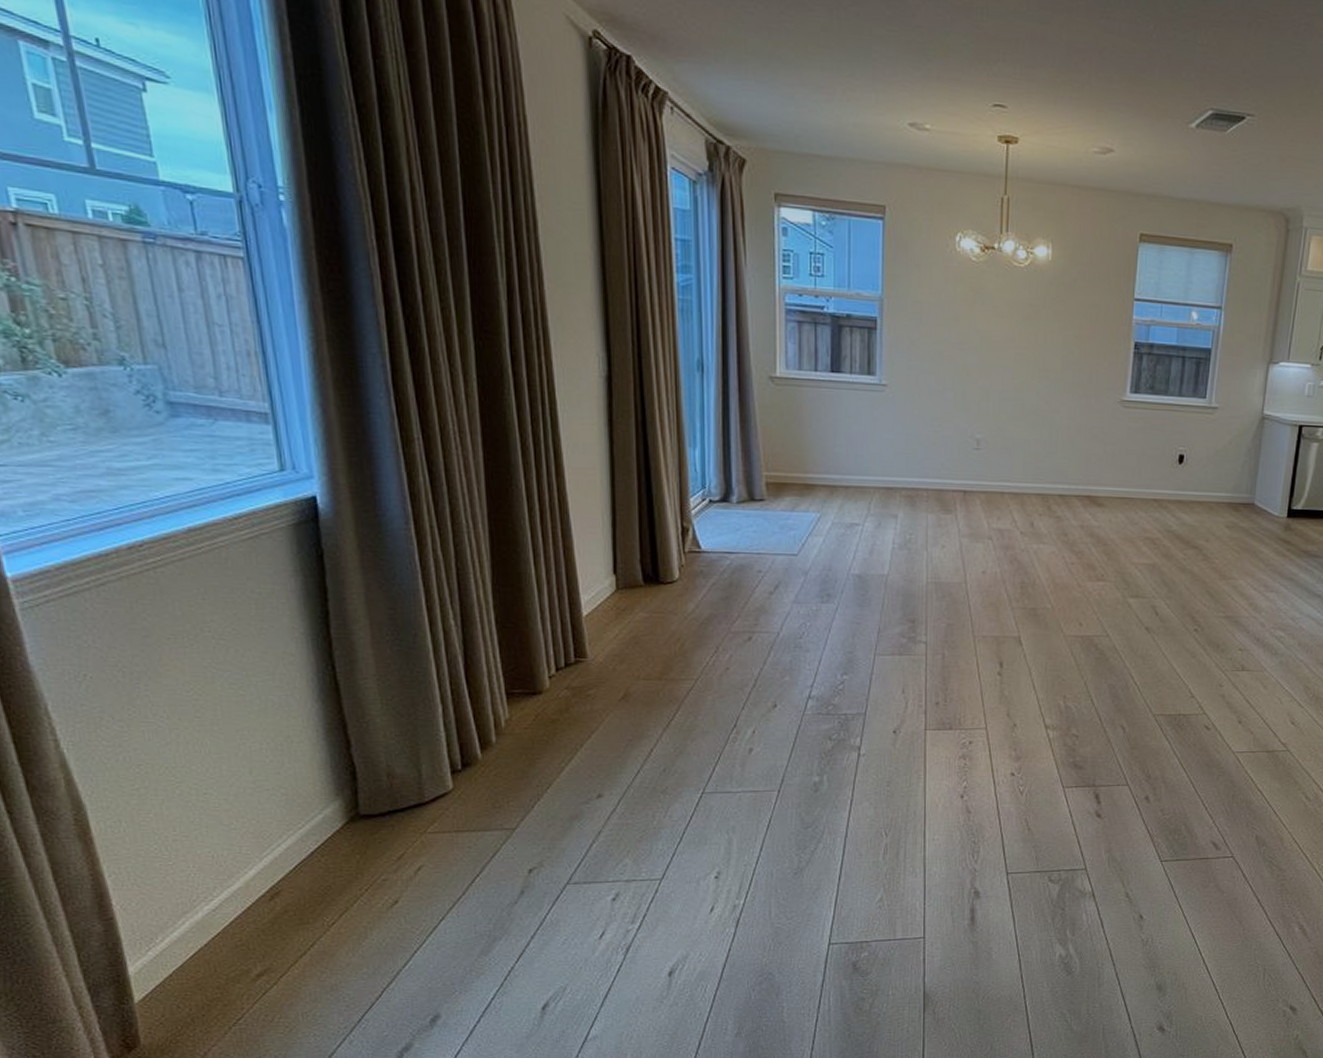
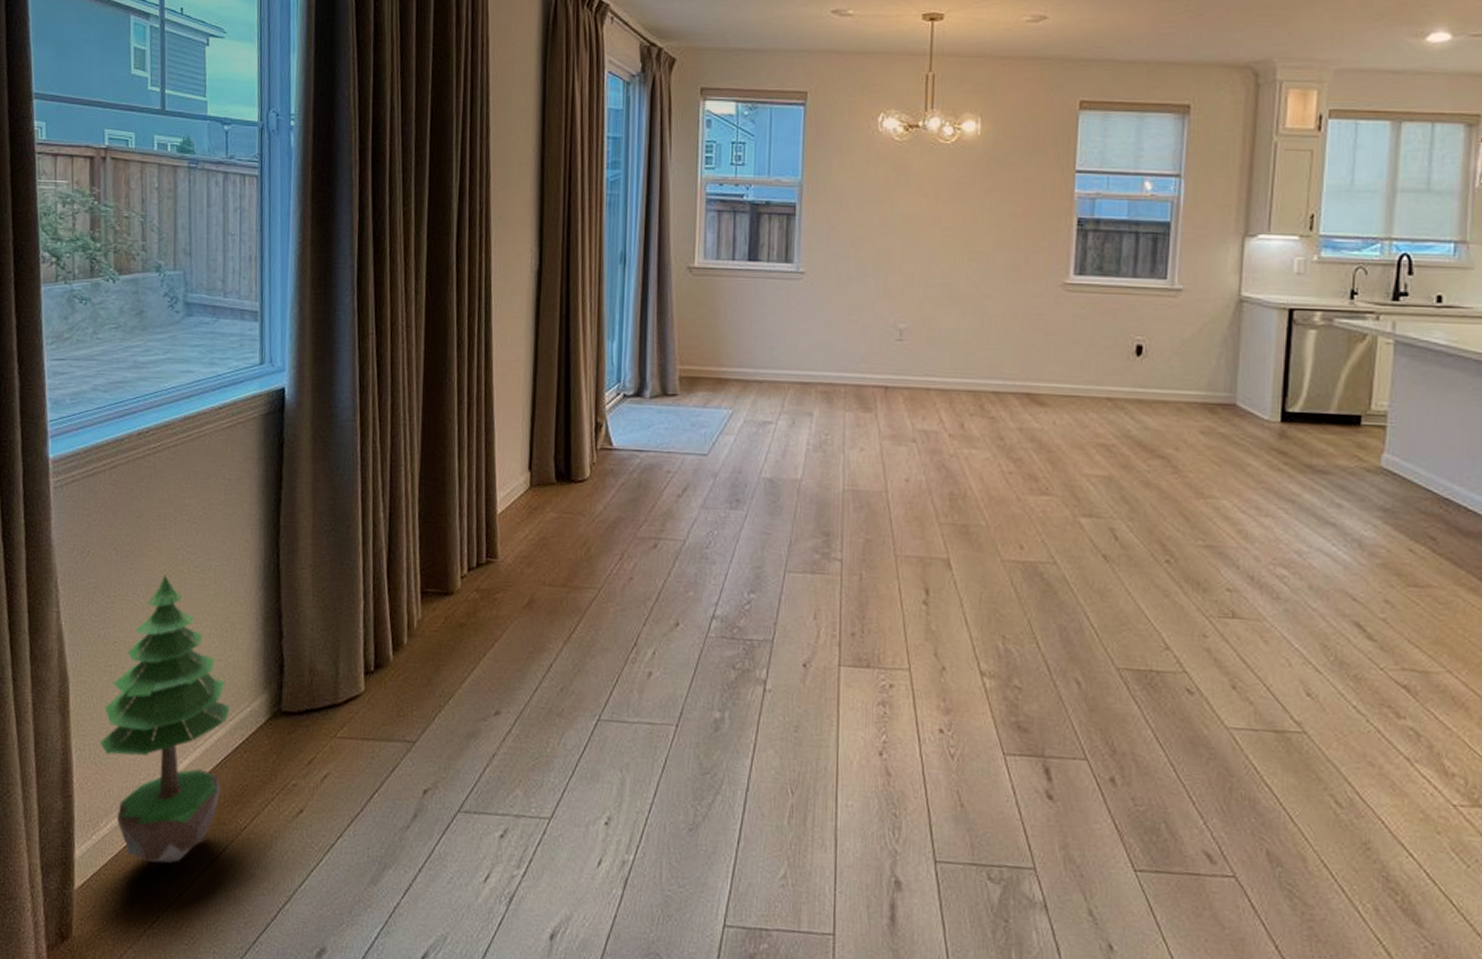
potted tree: none [139,694,299,967] -> present [100,574,230,863]

